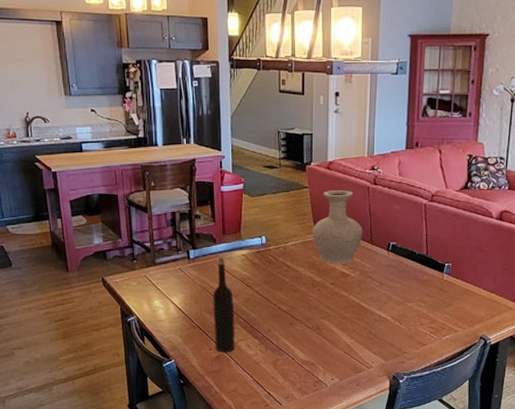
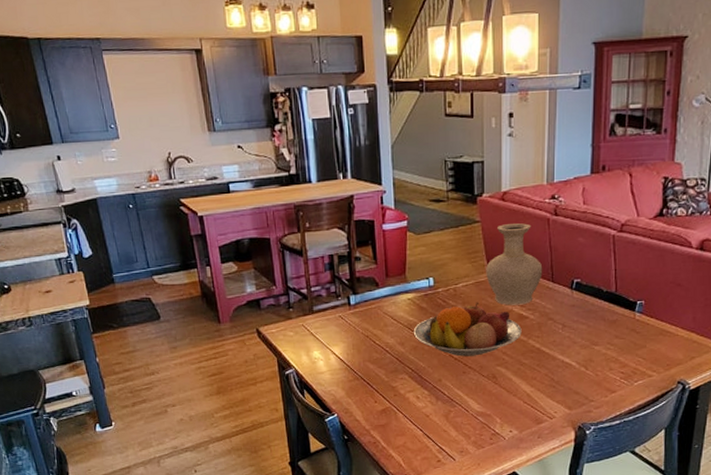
wine bottle: present [213,257,235,353] -> none [377,302,402,406]
fruit bowl: none [246,260,344,309] -> present [413,302,522,357]

